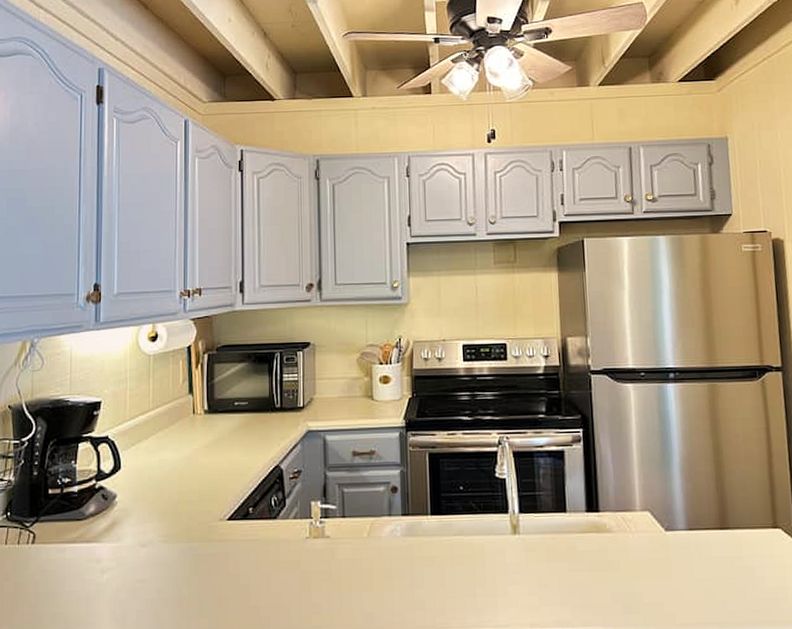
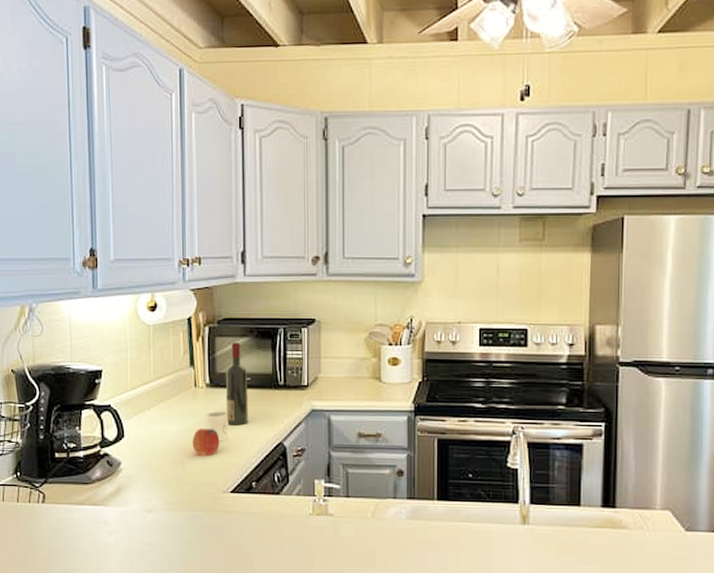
fruit: none [189,454,217,483] -> present [192,428,220,456]
mug: none [203,437,226,468] -> present [205,411,228,442]
wine bottle: none [223,367,246,451] -> present [225,342,249,426]

